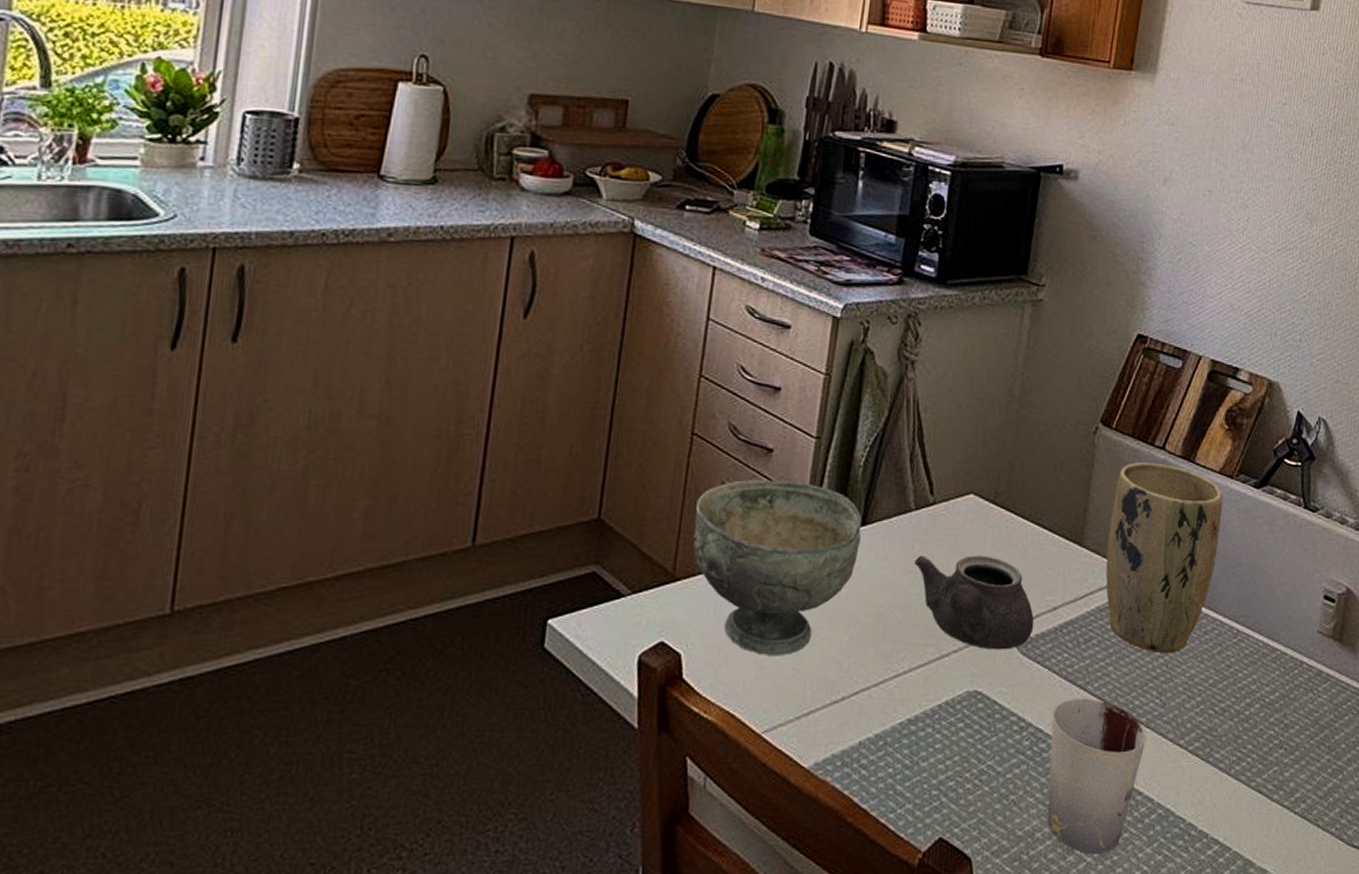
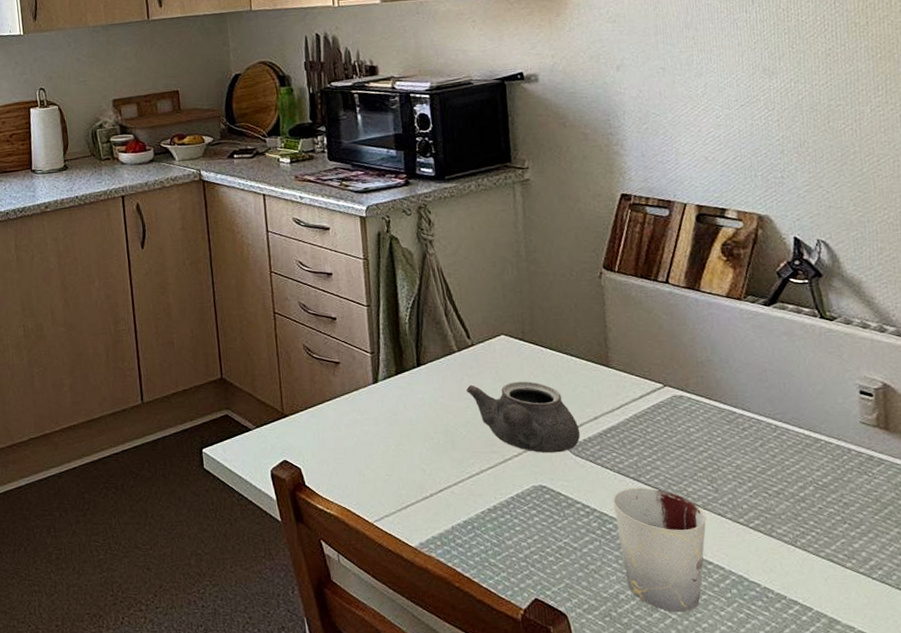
bowl: present [692,480,862,657] -> none [288,339,420,467]
plant pot: present [1105,462,1224,654] -> none [629,295,740,449]

